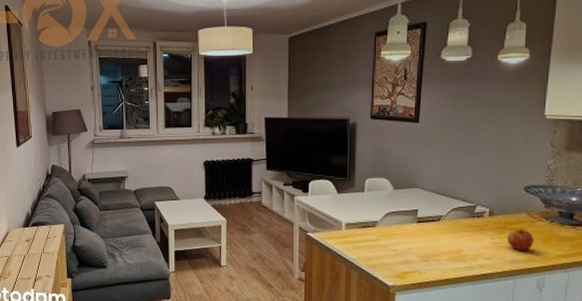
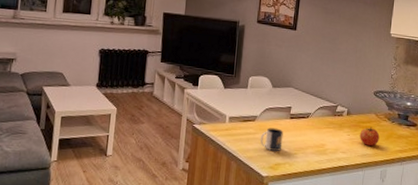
mug: none [382,233,410,259] -> present [260,128,283,151]

